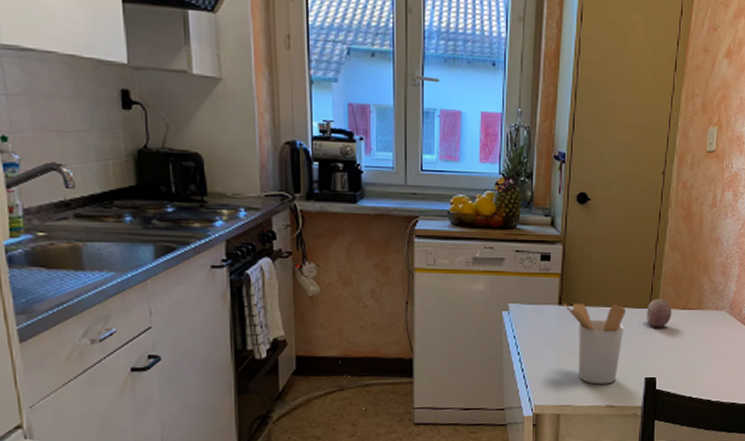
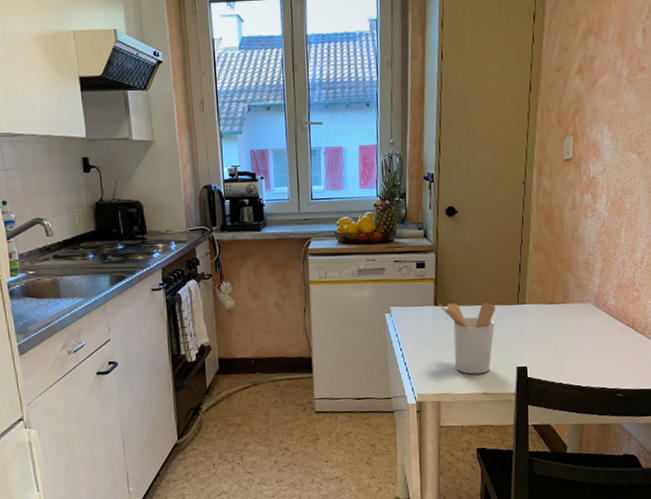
fruit: present [646,299,672,328] -> none [515,295,539,322]

